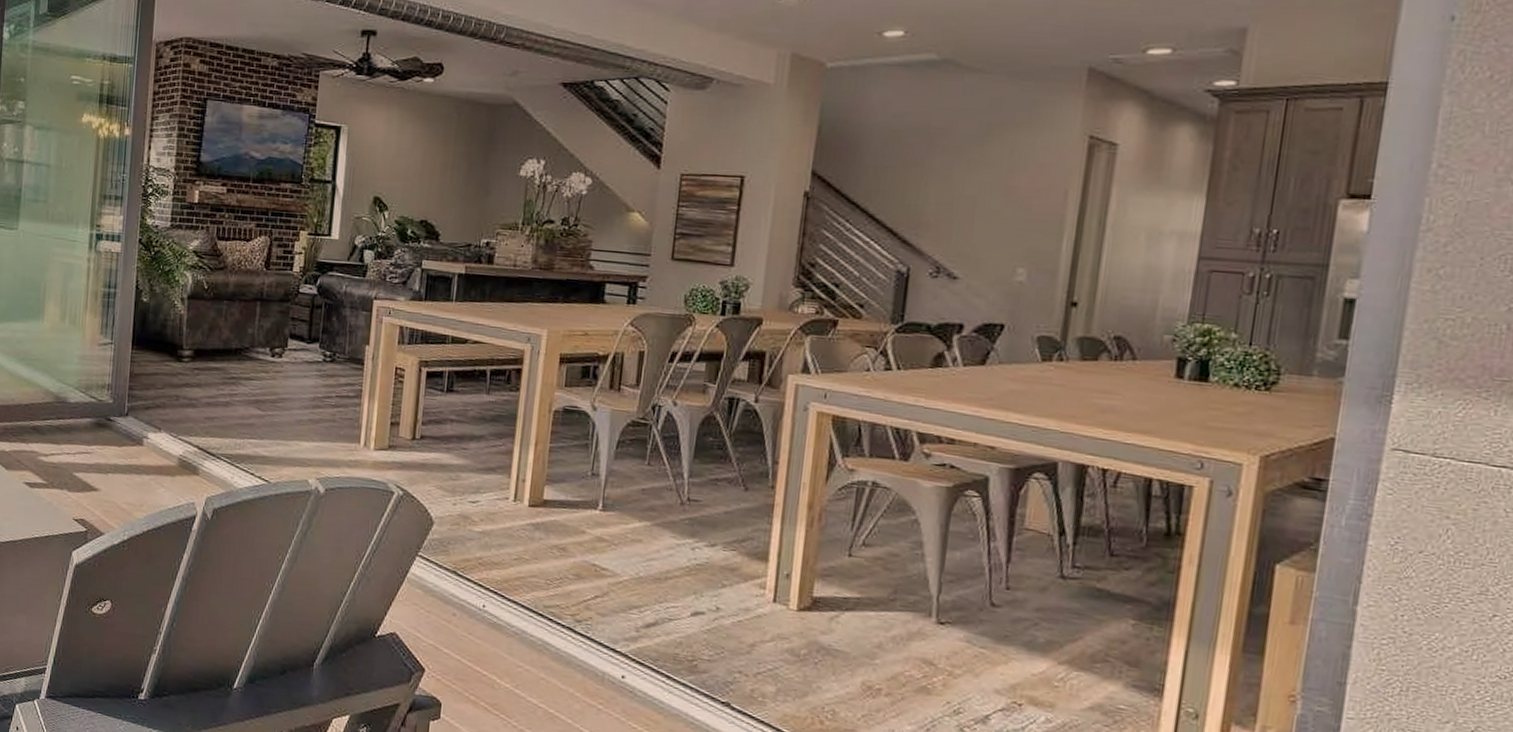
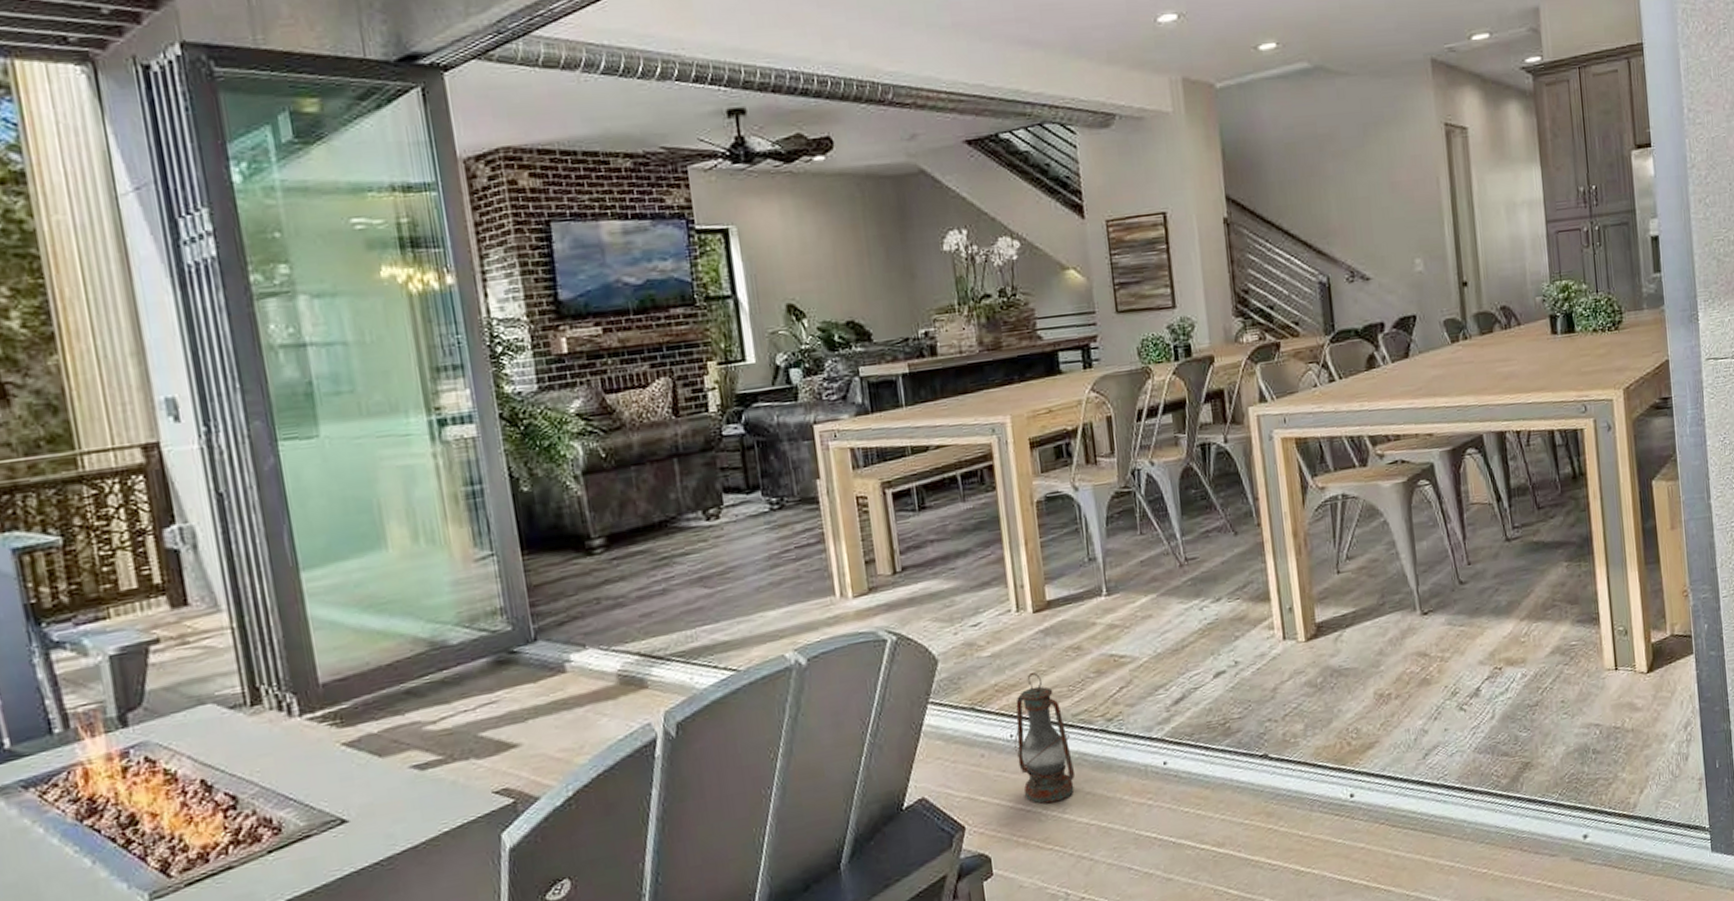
lantern: none [483,558,537,677] -> present [1014,673,1076,804]

